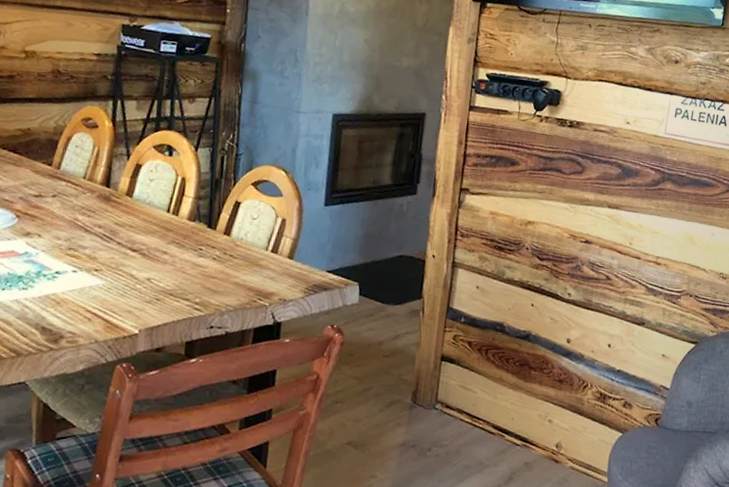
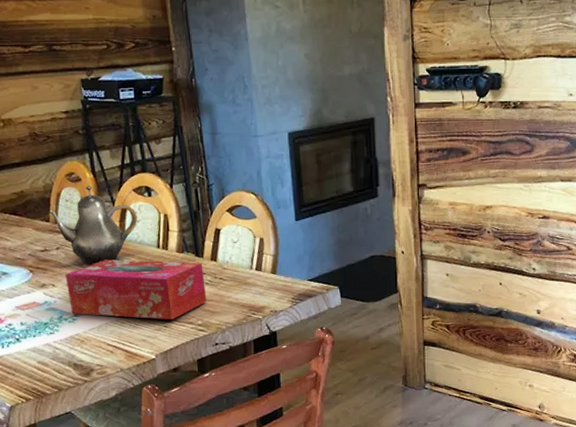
teapot: none [53,133,153,219] -> present [48,185,138,264]
tissue box: none [53,215,214,294] -> present [65,259,207,320]

